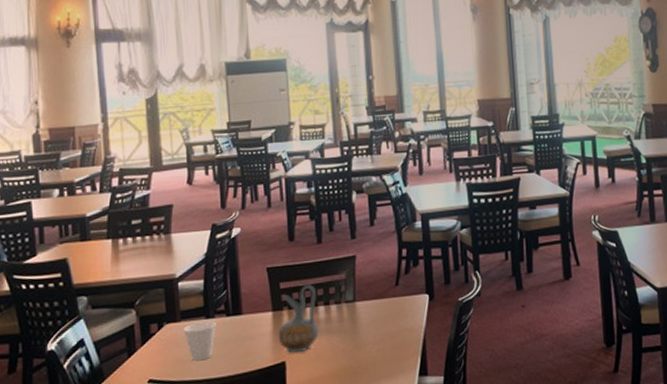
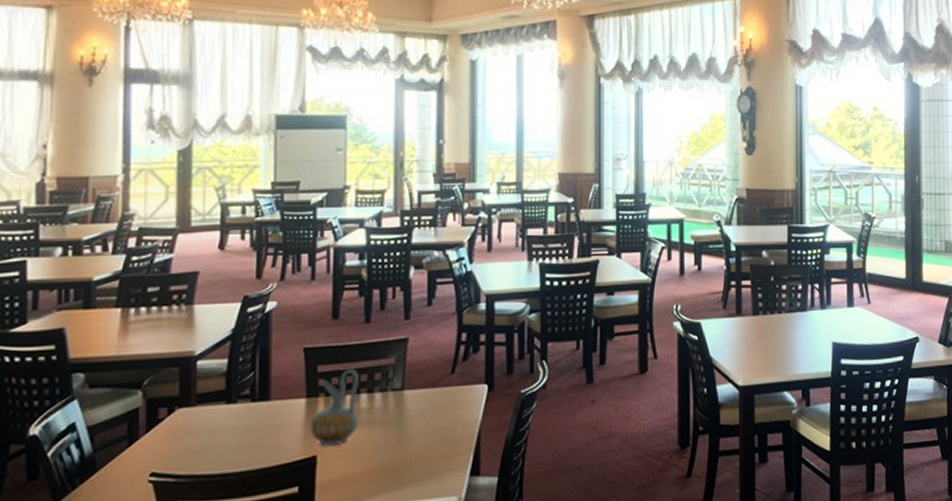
cup: present [184,321,217,362] -> none [198,407,239,453]

